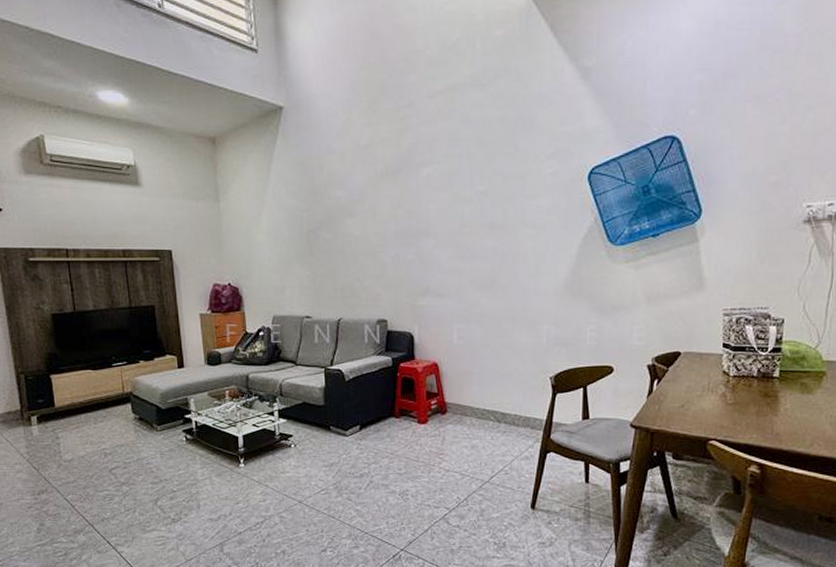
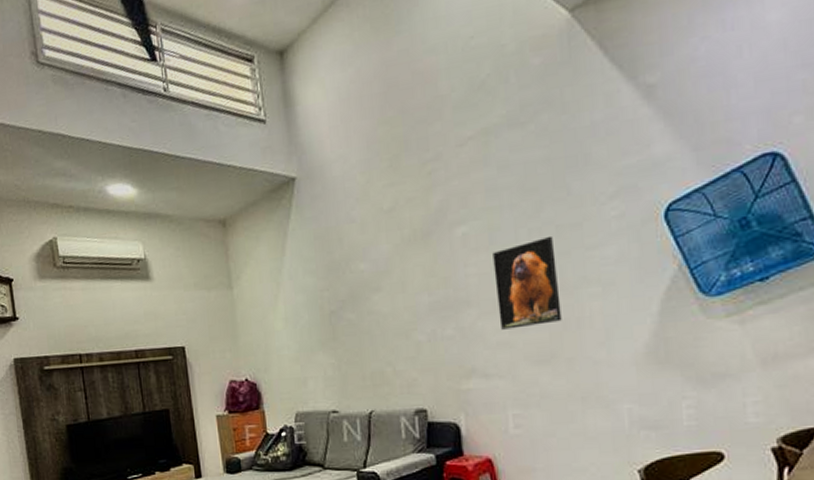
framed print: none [451,184,502,258] -> present [493,235,562,330]

